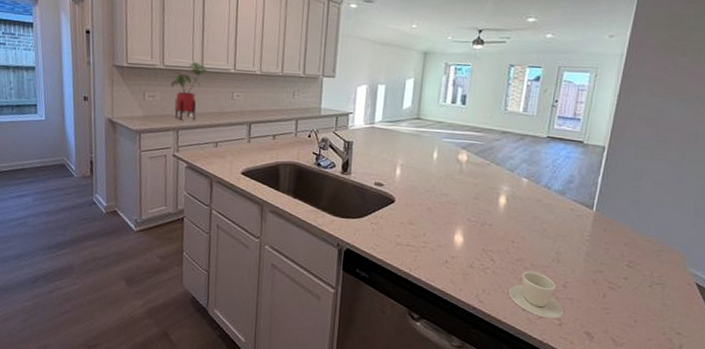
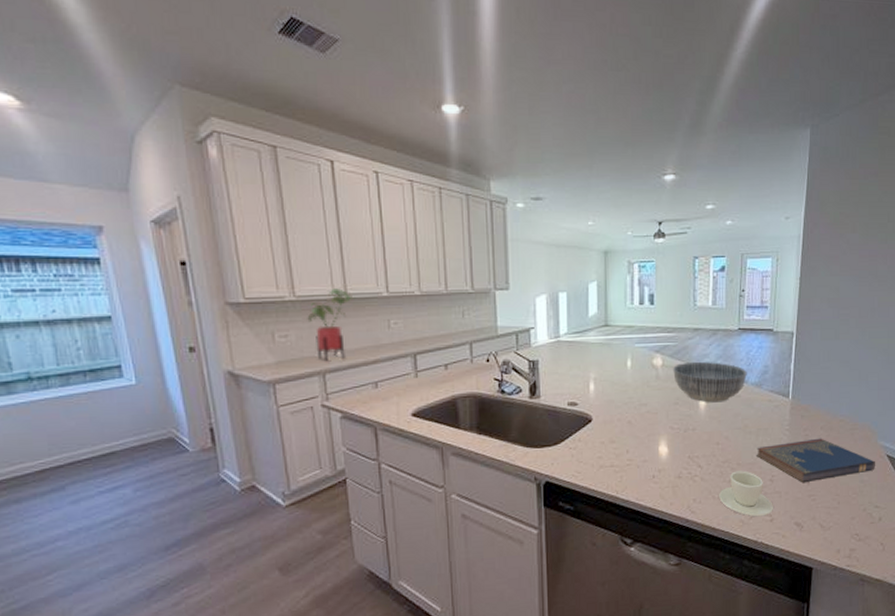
bowl: none [476,161,551,204] -> present [673,361,747,403]
hardcover book: none [552,252,682,296] -> present [757,438,875,482]

